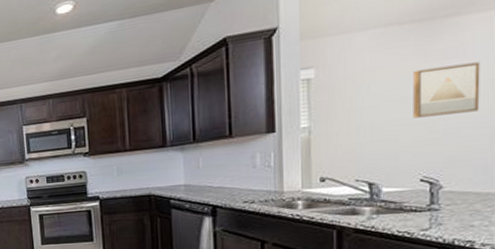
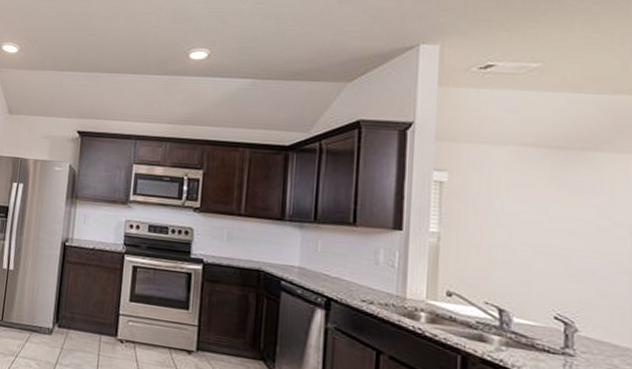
wall art: present [413,61,481,118] -> none [548,197,618,255]

